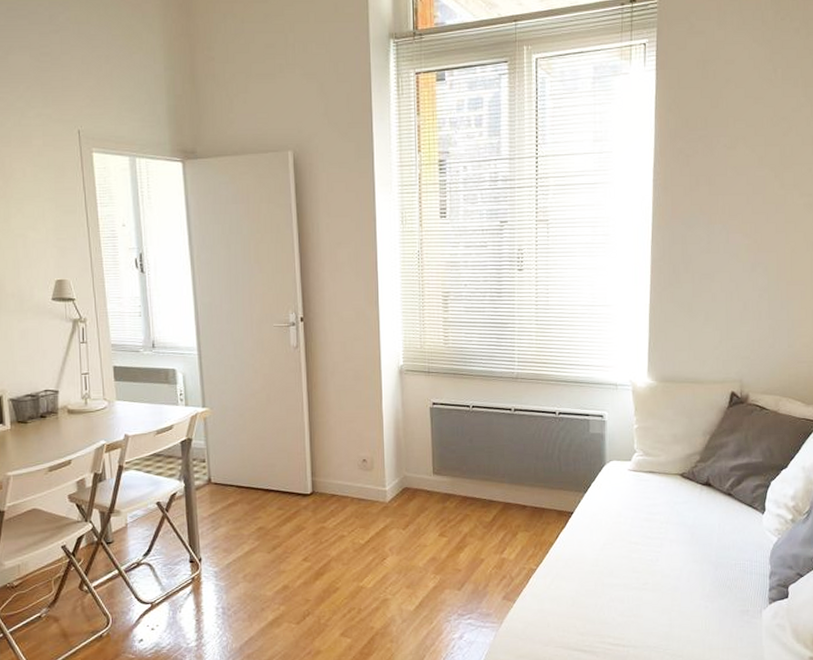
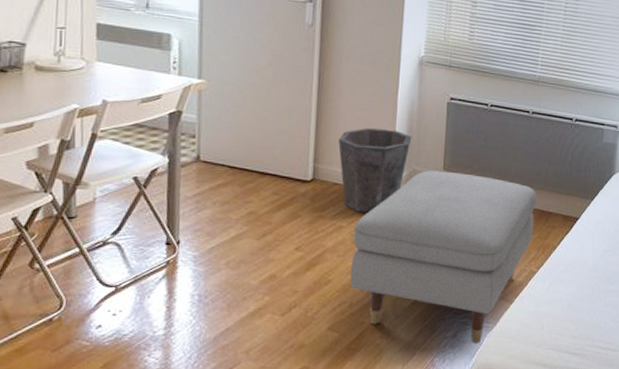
waste bin: none [332,438,400,521] -> present [338,127,412,213]
ottoman: none [354,475,529,644] -> present [350,170,537,343]

